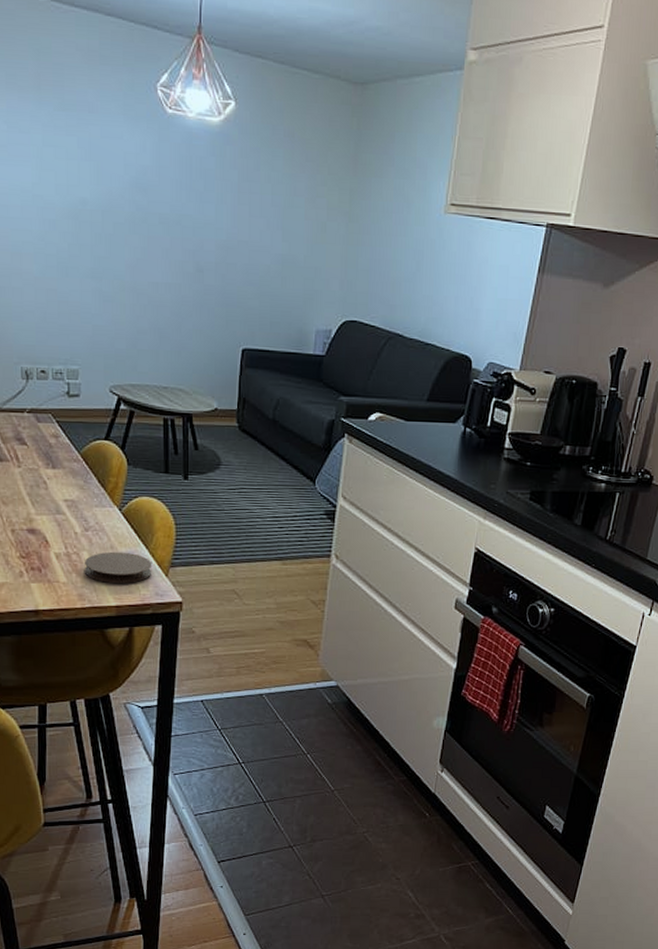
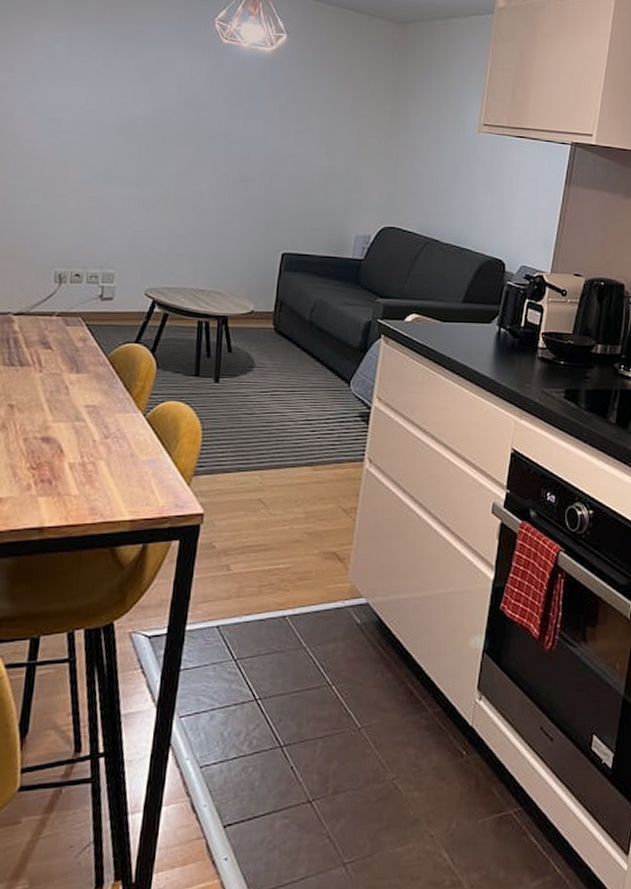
coaster: present [84,551,152,583] -> none [98,460,174,494]

